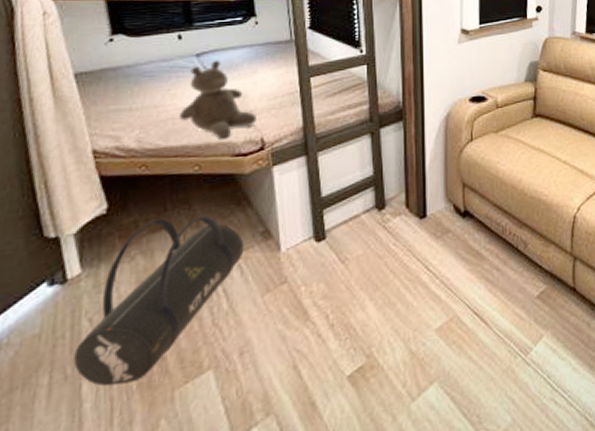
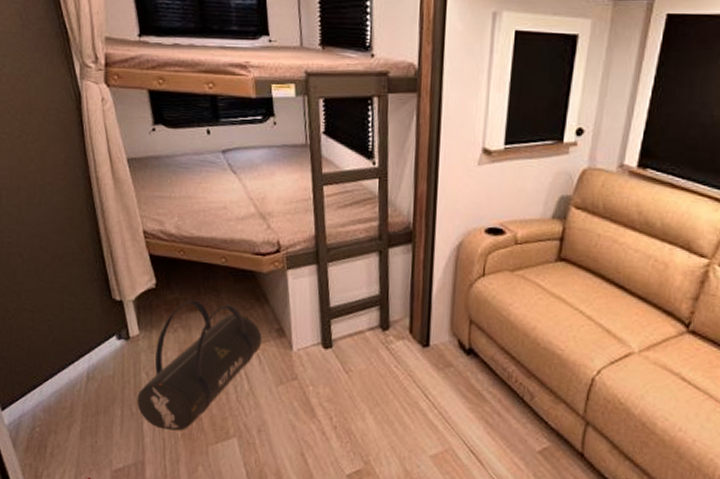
teddy bear: present [180,60,256,139] -> none [209,158,274,236]

